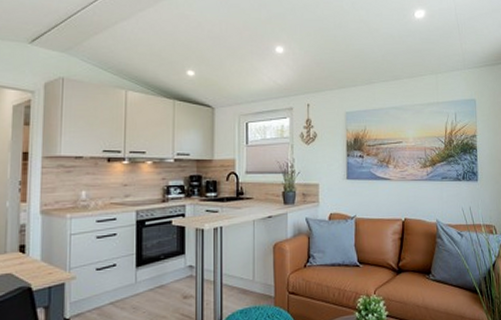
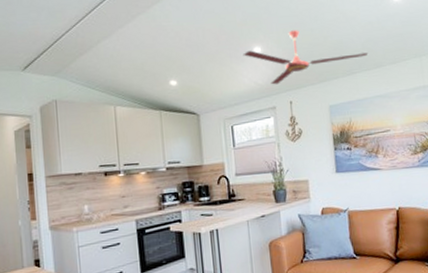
ceiling fan: none [264,34,388,86] -> present [243,30,369,85]

